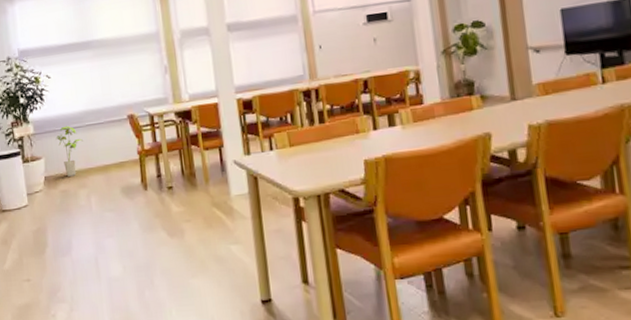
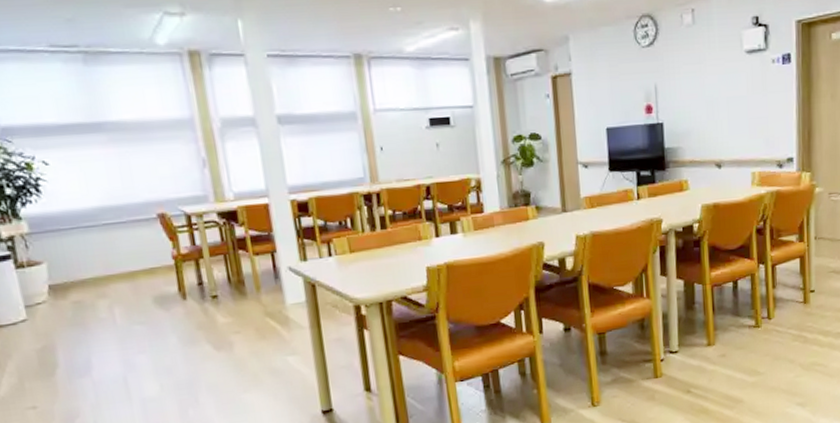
house plant: present [55,125,83,177] -> none [61,224,99,285]

